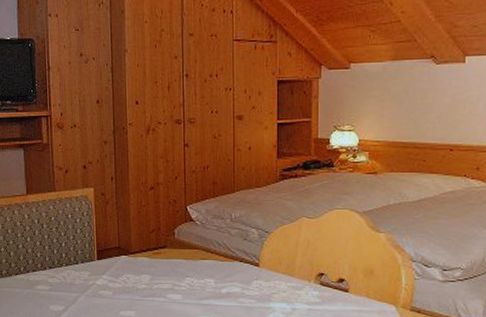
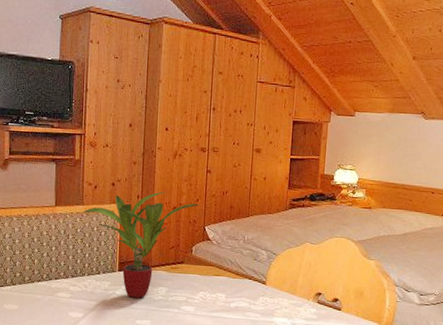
potted plant: none [55,171,179,288] -> present [83,191,200,298]

